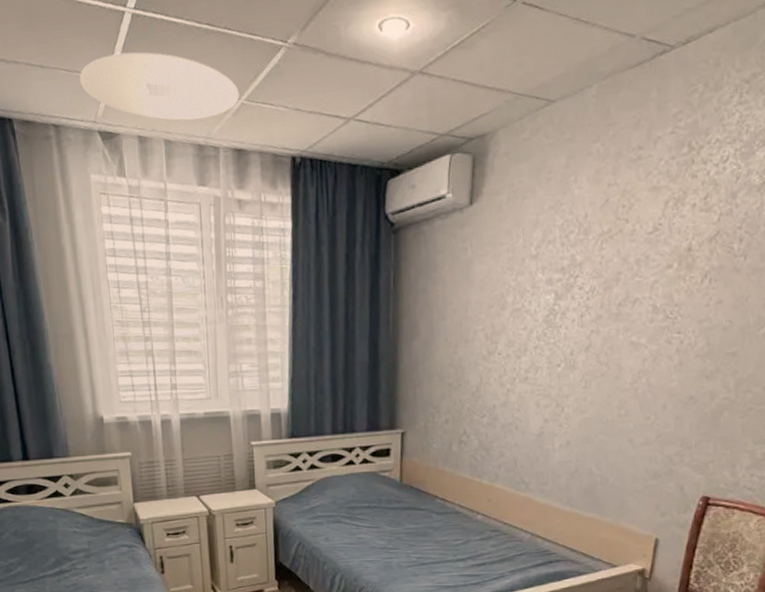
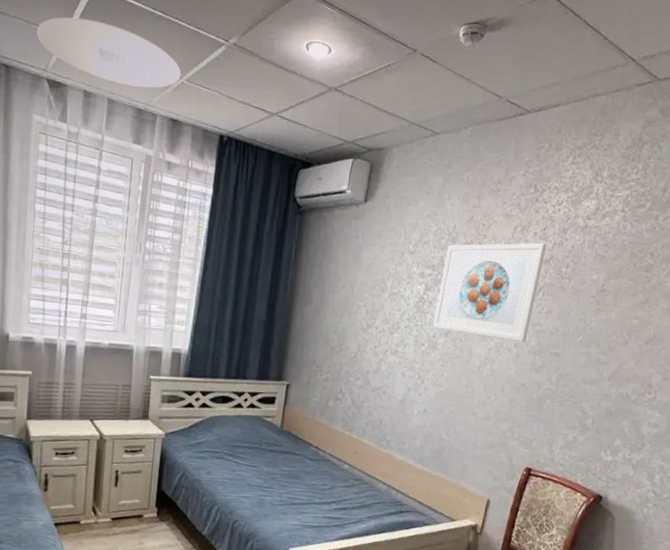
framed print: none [569,215,710,346] -> present [433,242,547,342]

